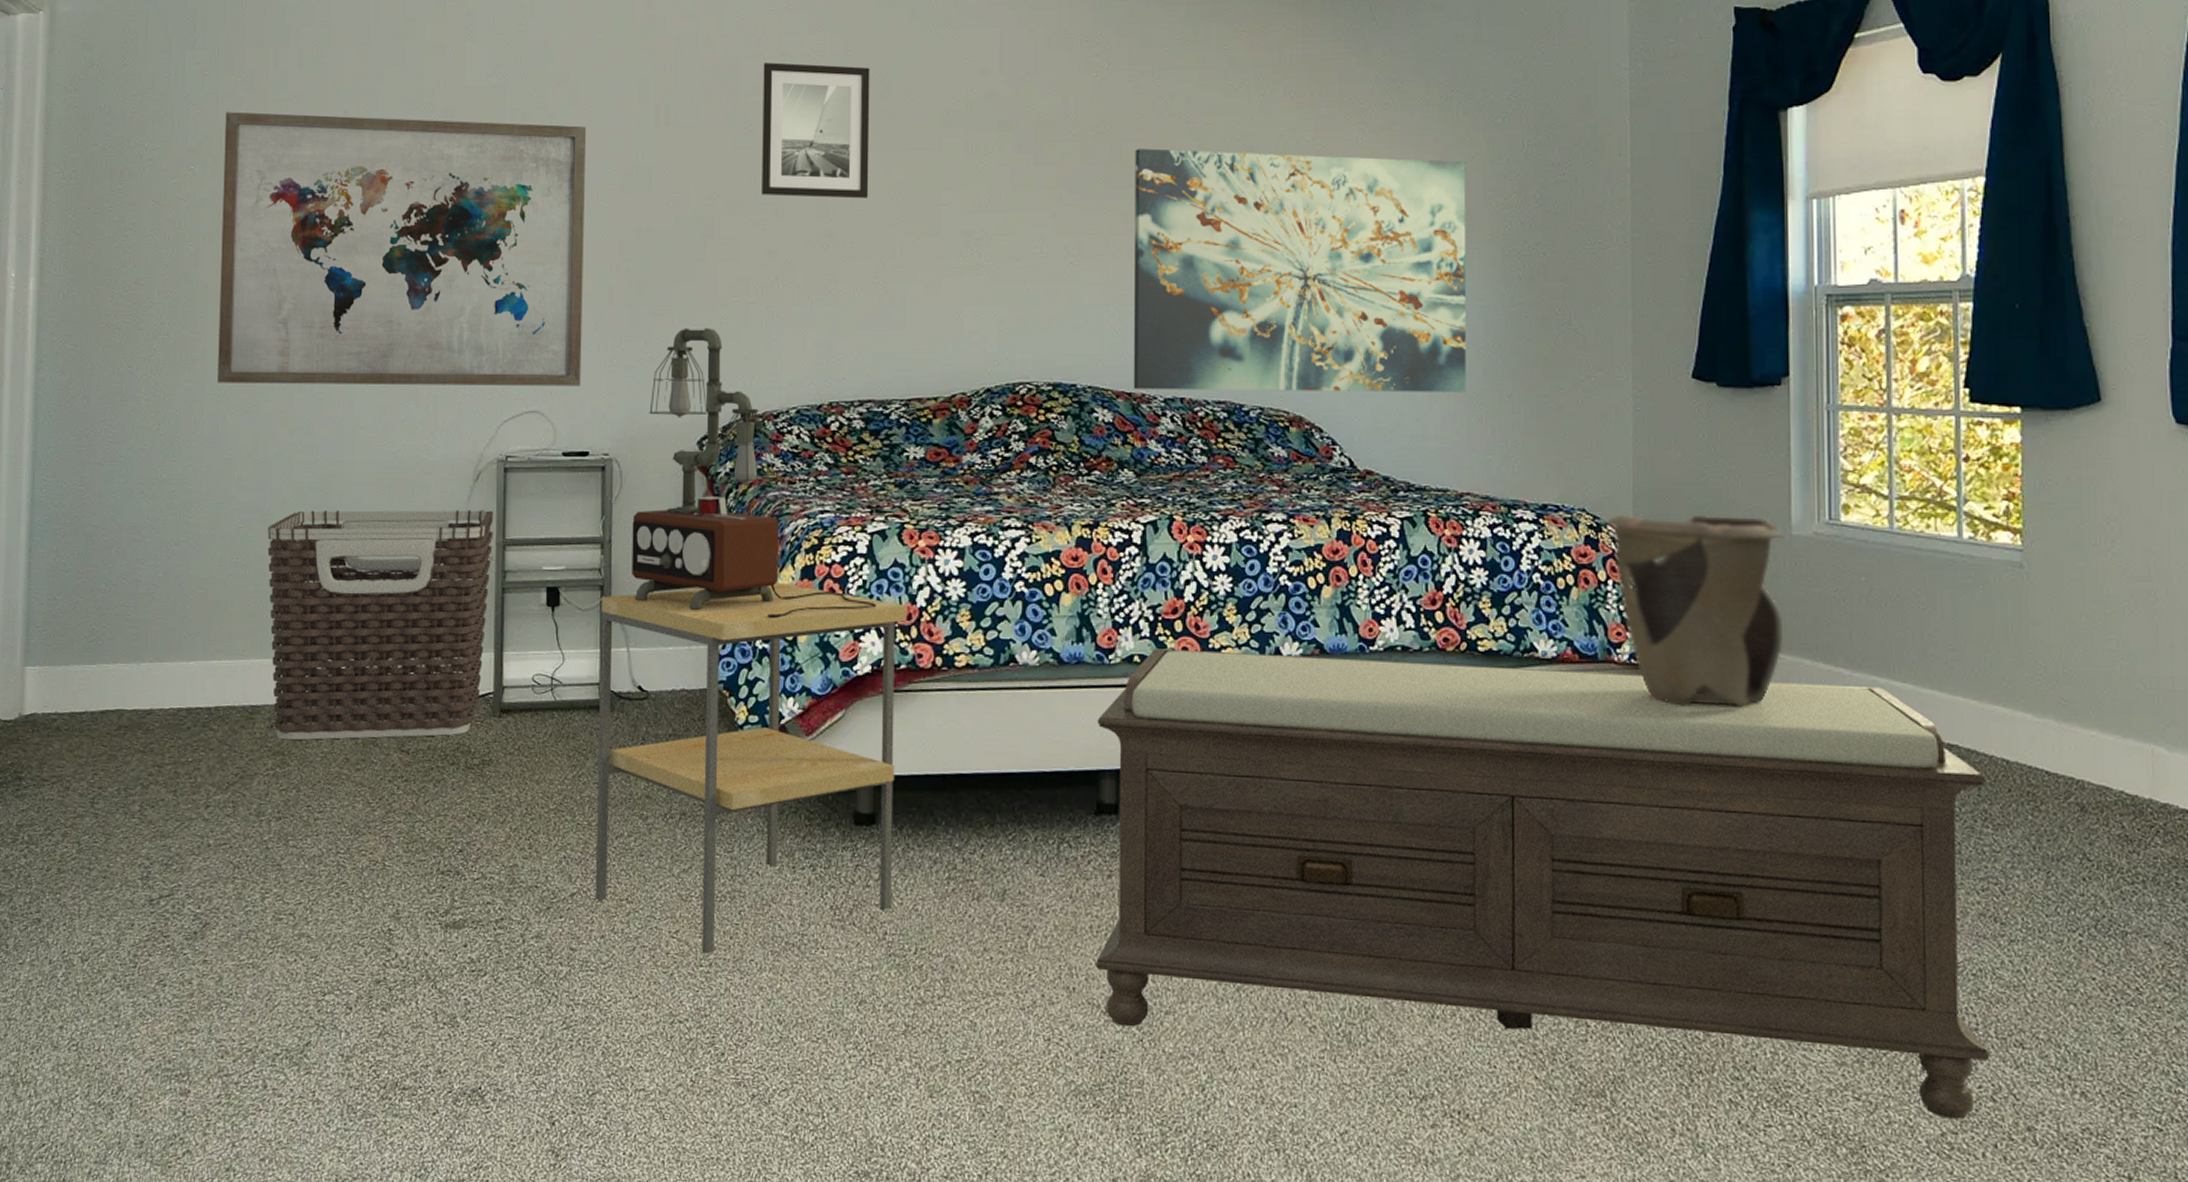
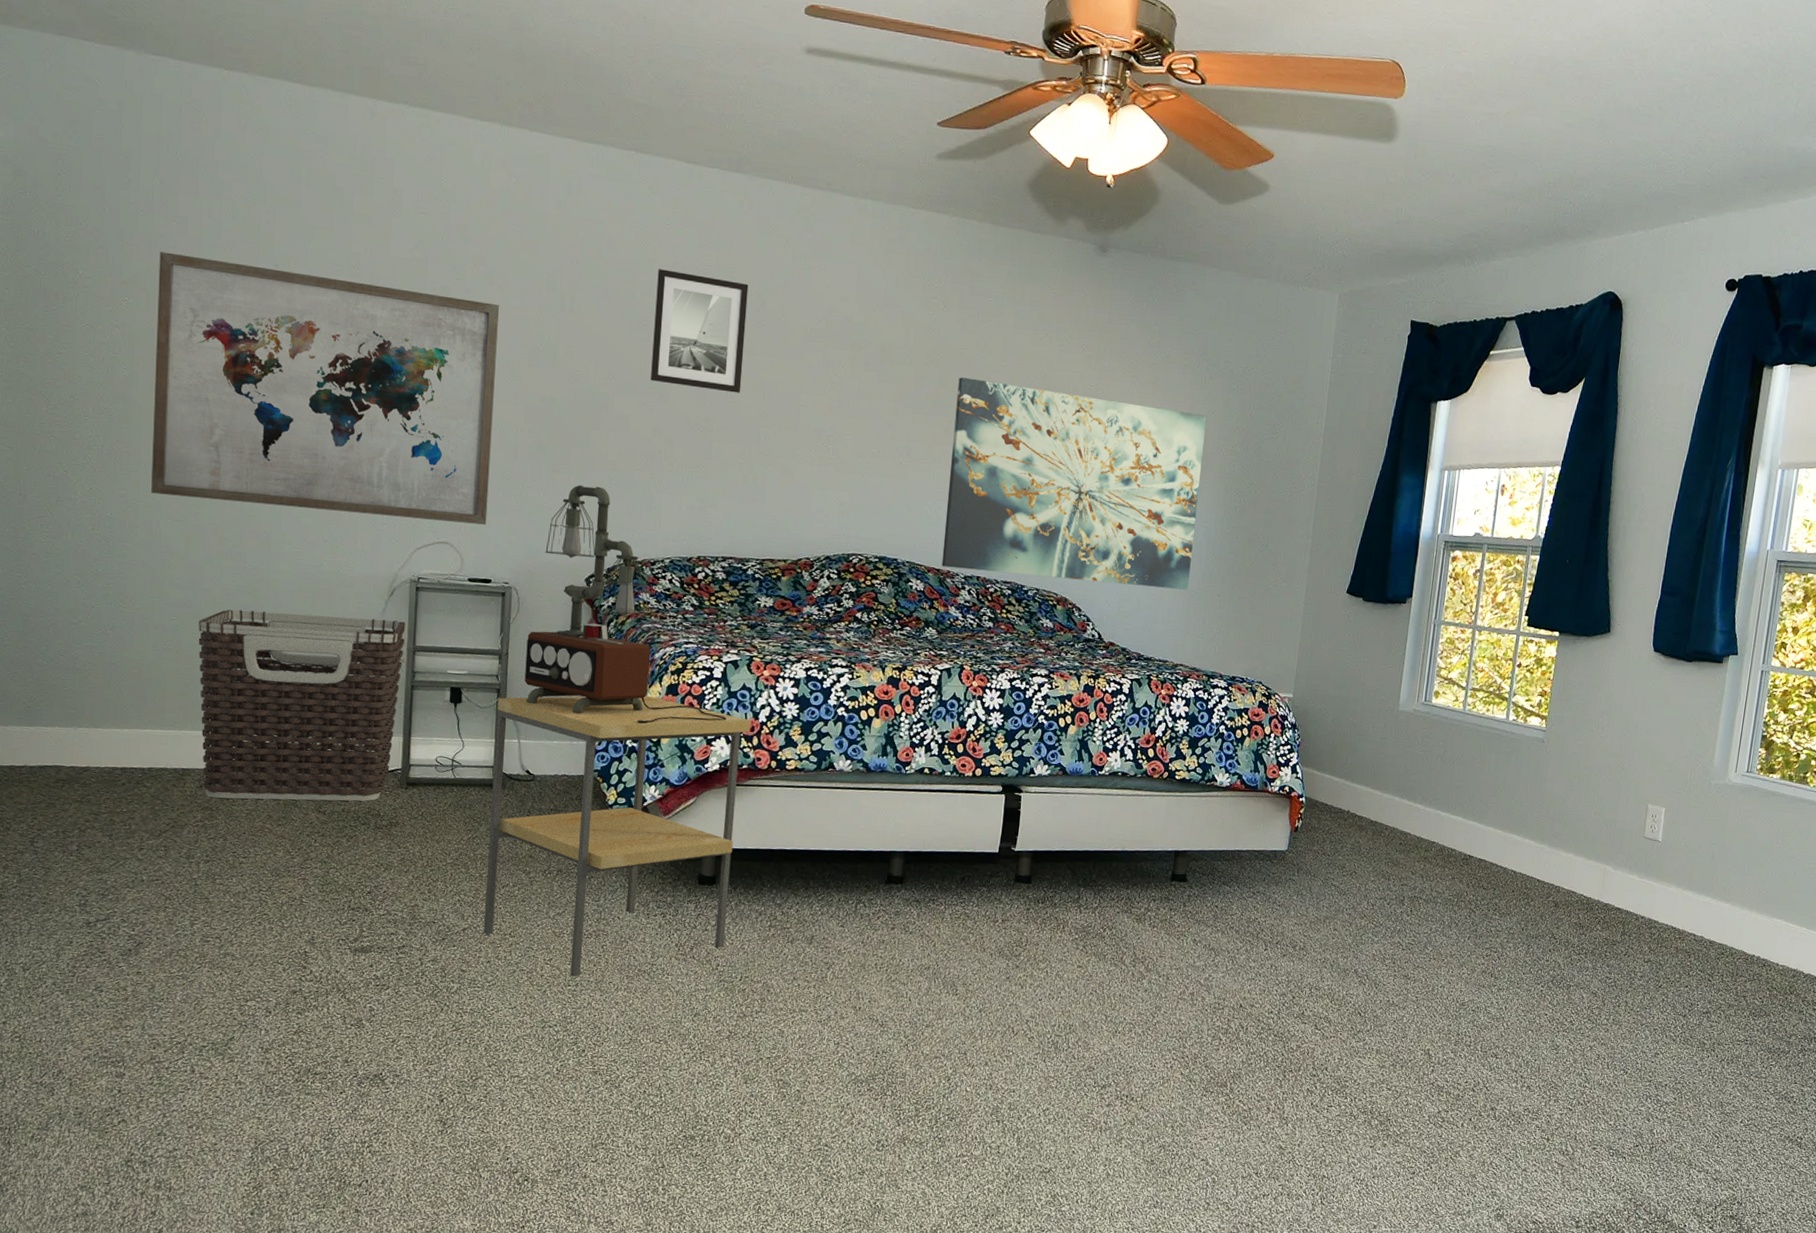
bench: present [1096,648,1990,1120] -> none [877,764,1499,1103]
decorative bowl: present [1605,514,1784,705] -> none [1274,687,1393,826]

